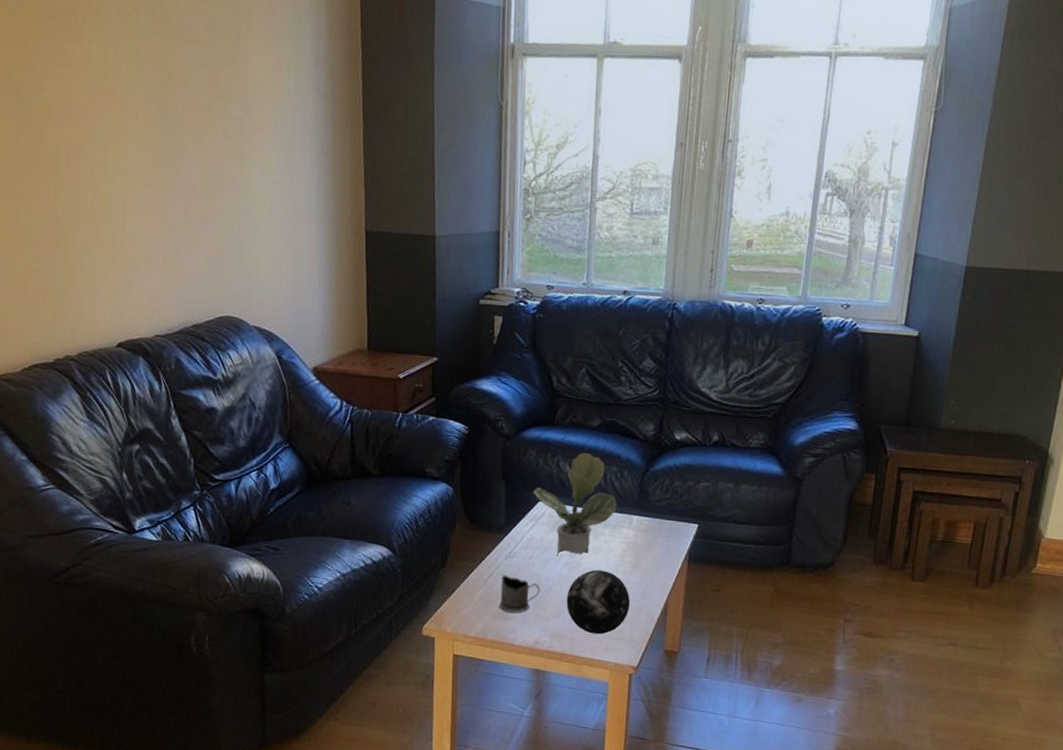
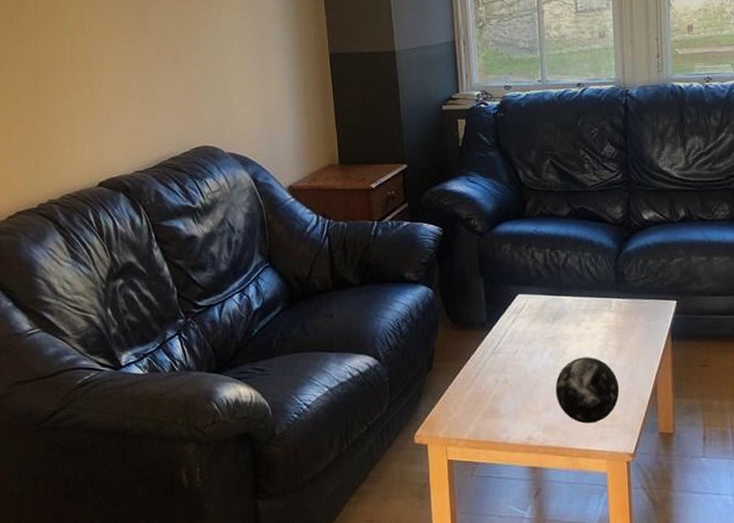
tea glass holder: present [499,575,540,613] -> none [488,372,529,410]
potted plant: present [532,452,617,556] -> none [510,241,595,347]

